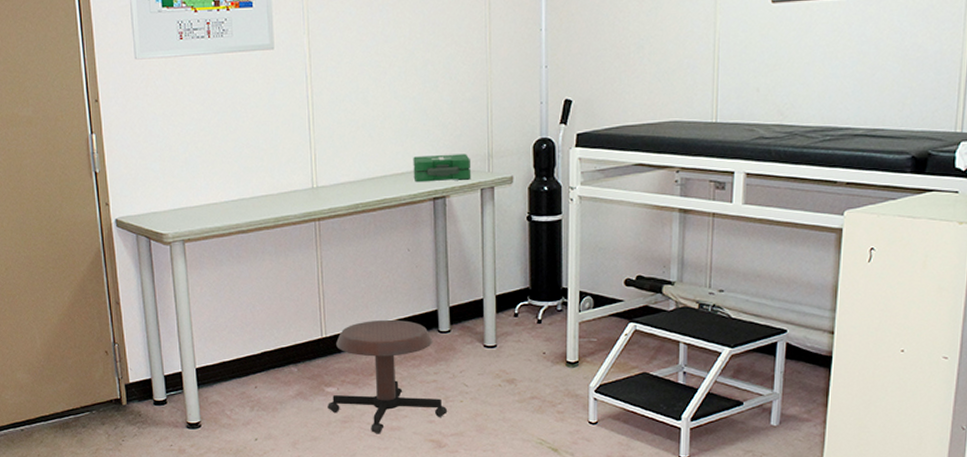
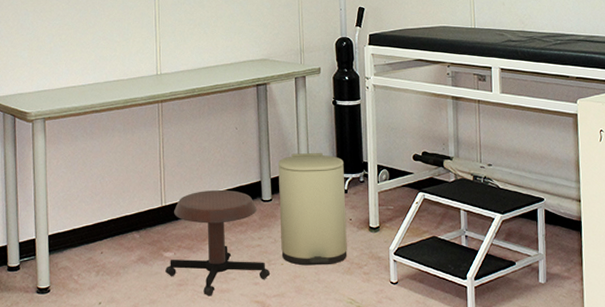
first-aid kit: present [413,153,472,183] -> none [240,48,287,72]
pedal bin: none [459,277,539,403] -> present [278,152,347,266]

